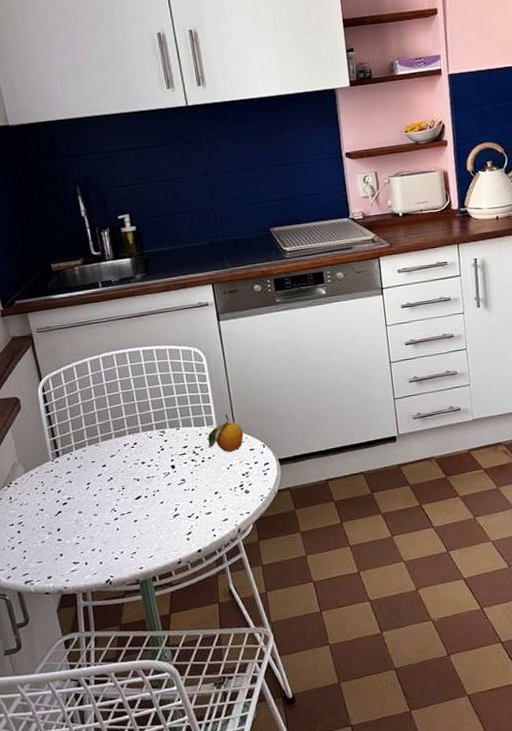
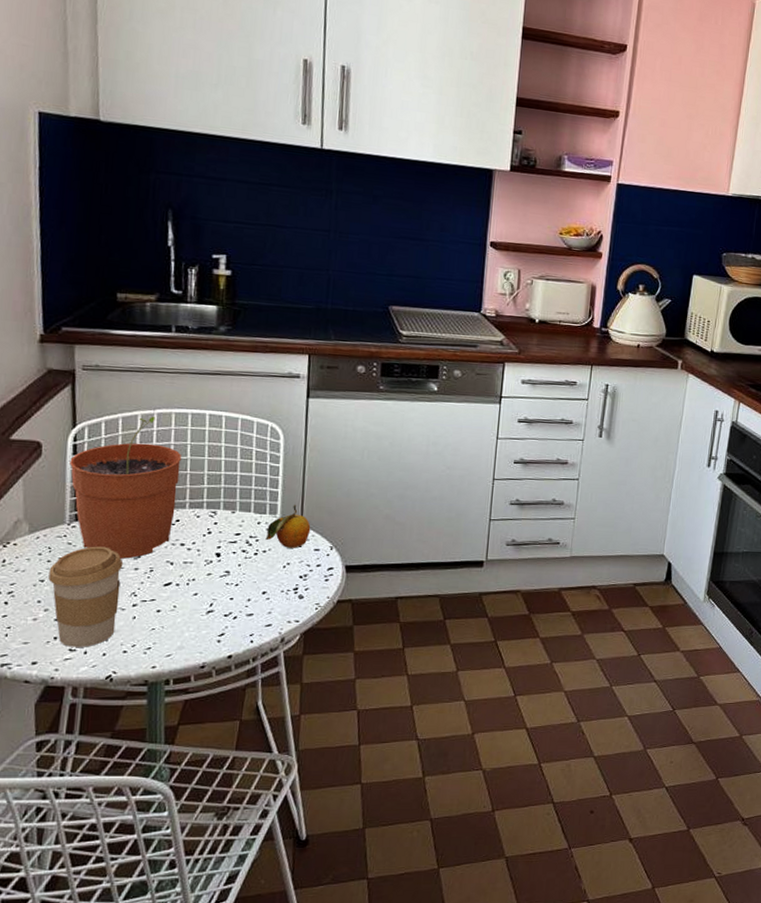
plant pot: none [43,361,133,482] -> present [70,417,181,559]
coffee cup: none [45,474,105,561] -> present [48,546,124,647]

